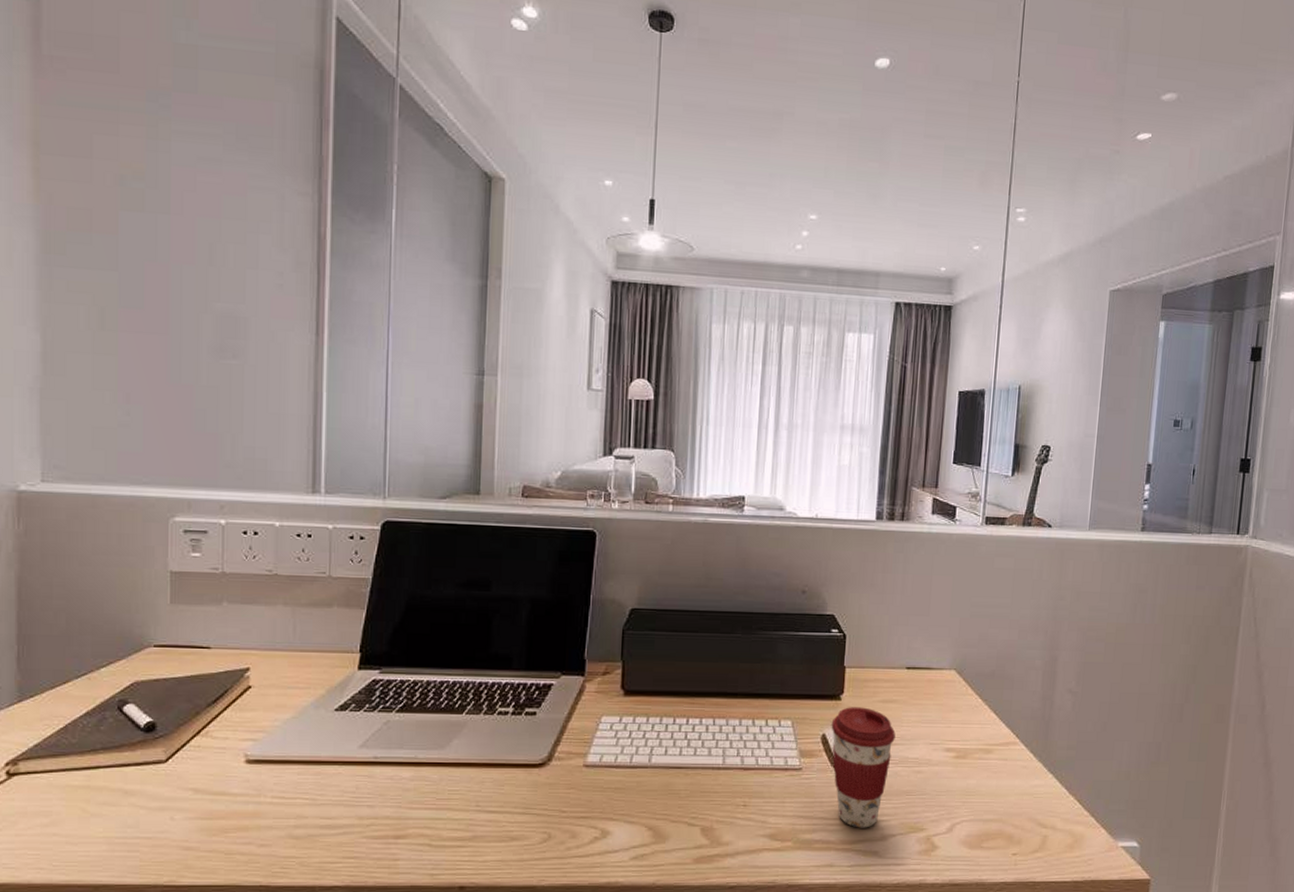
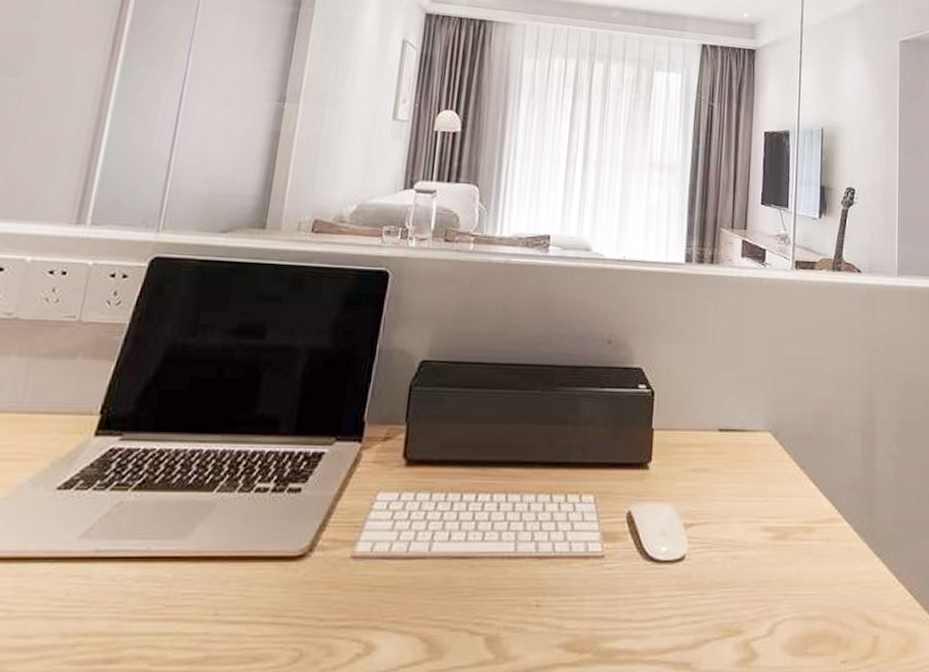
coffee cup: present [831,707,896,828] -> none [637,477,708,632]

